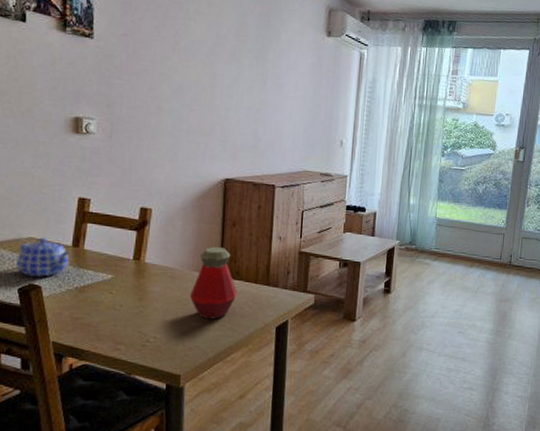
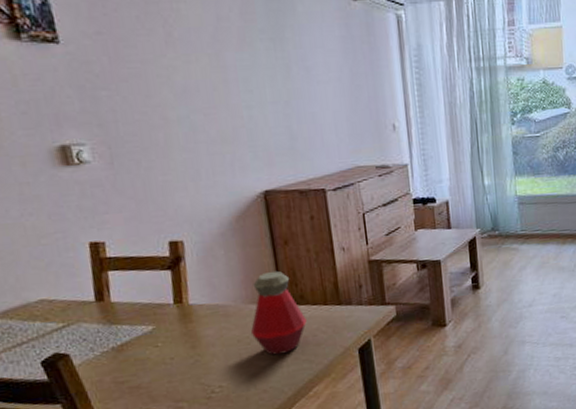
teapot: present [15,236,70,277] -> none [29,296,98,346]

